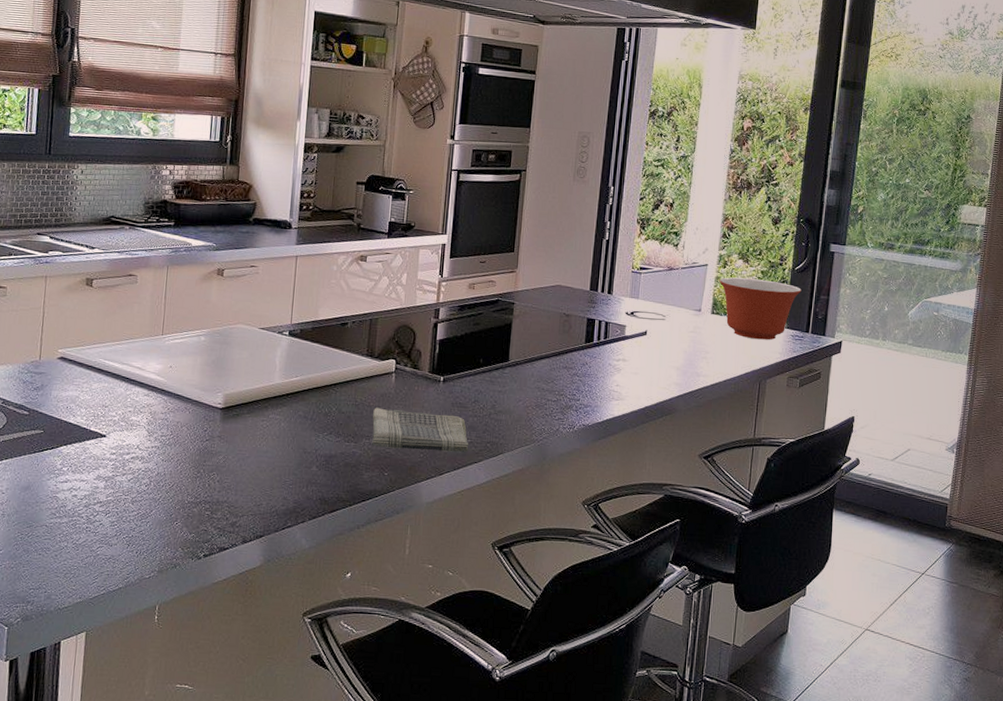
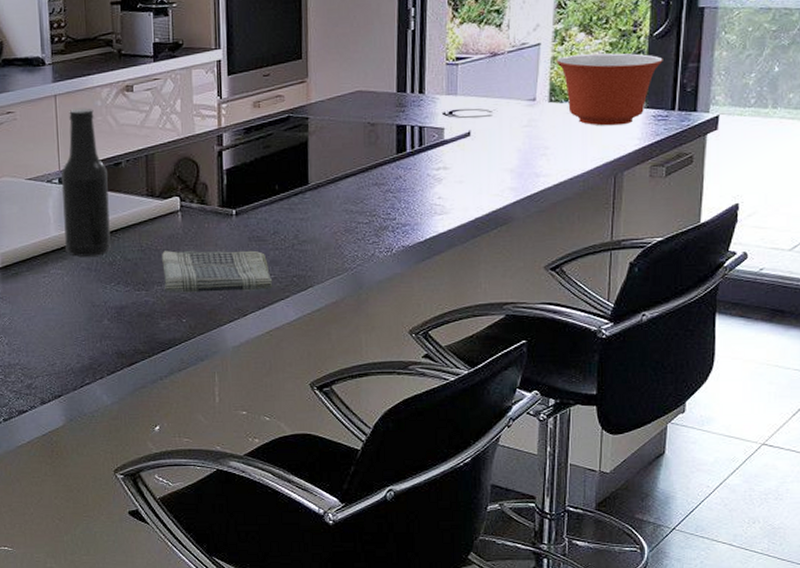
beer bottle: none [286,270,334,406] -> present [61,108,111,257]

